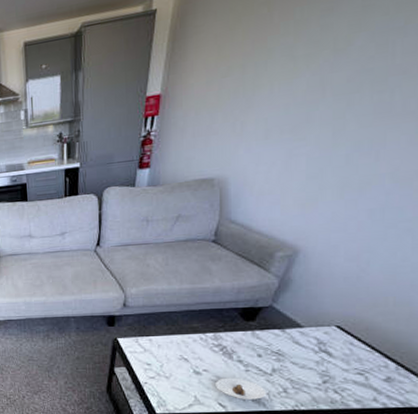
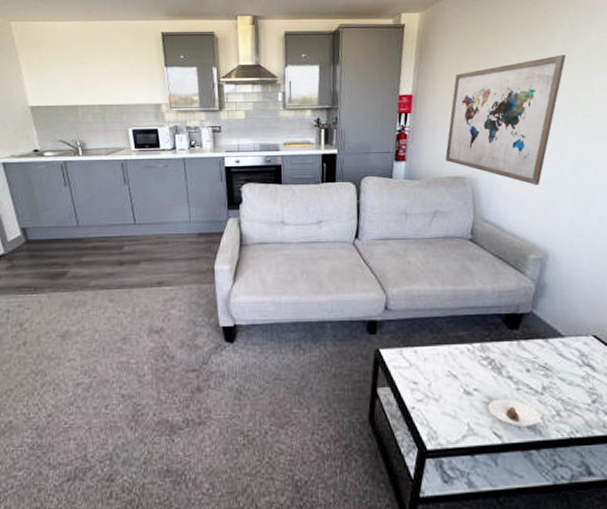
wall art: none [193,14,363,181] -> present [445,55,566,185]

